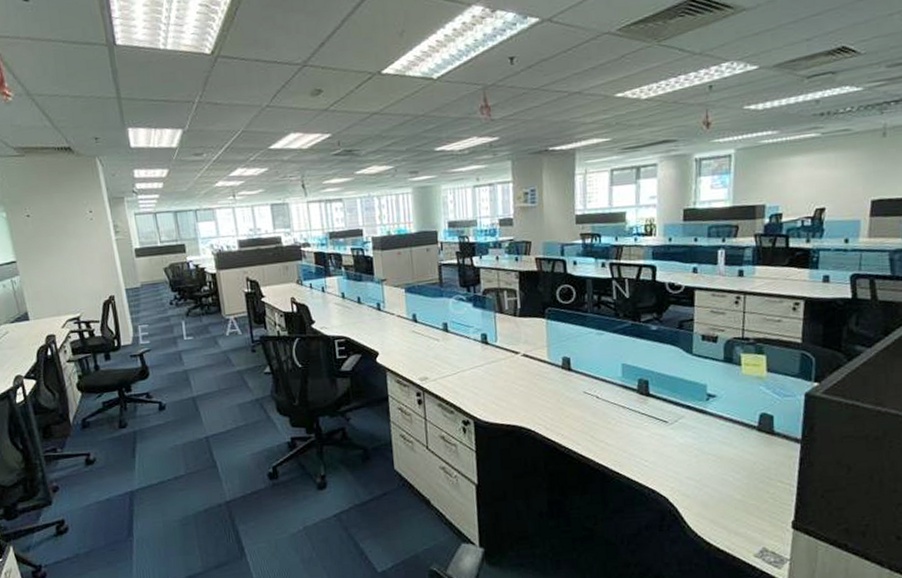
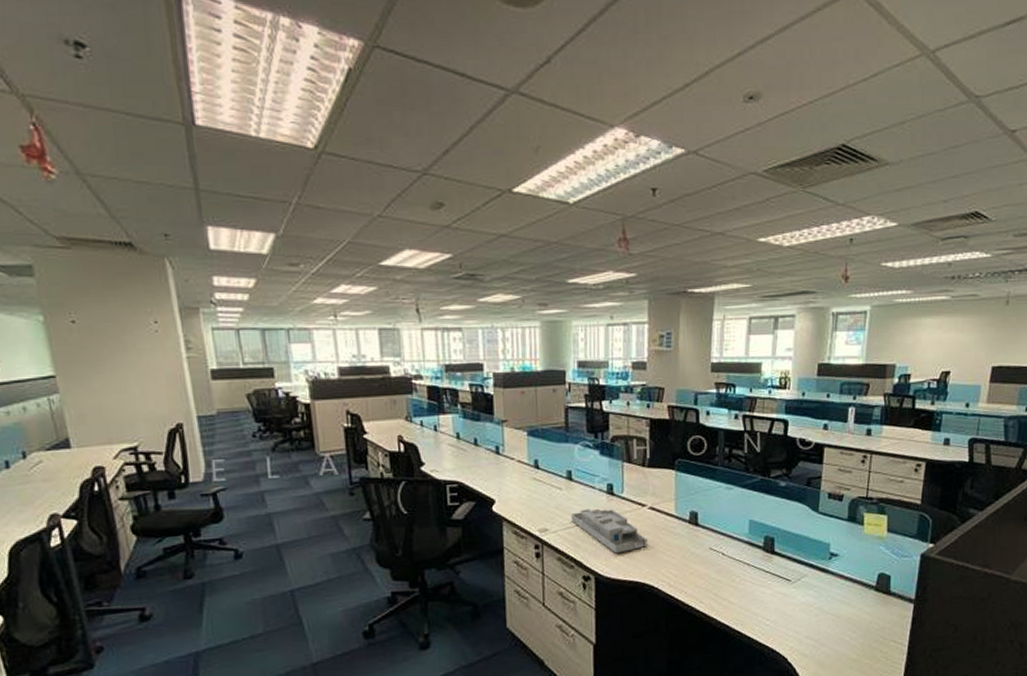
desk organizer: none [448,357,522,399] -> present [570,509,647,554]

